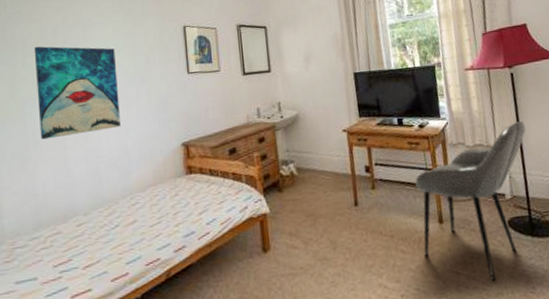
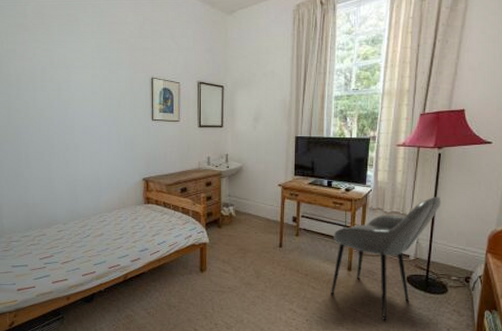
wall art: present [34,46,122,140] -> none [26,82,95,161]

